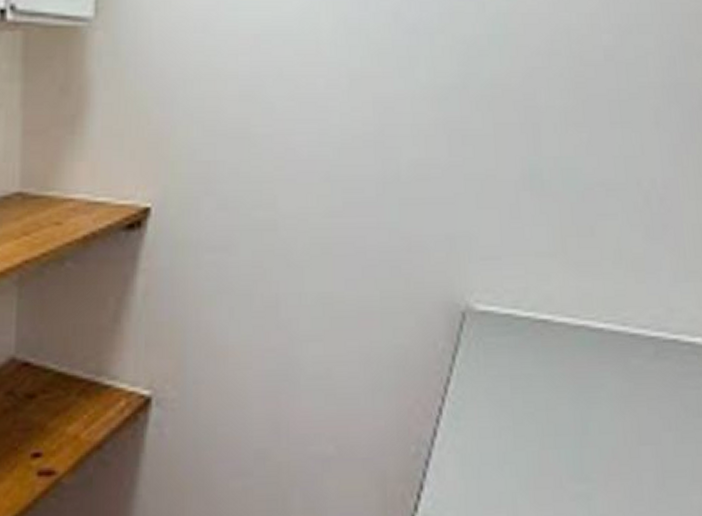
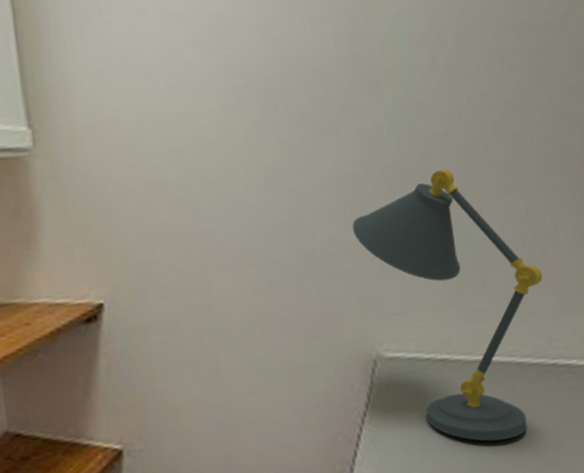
desk lamp: none [444,93,661,433] -> present [352,170,543,441]

